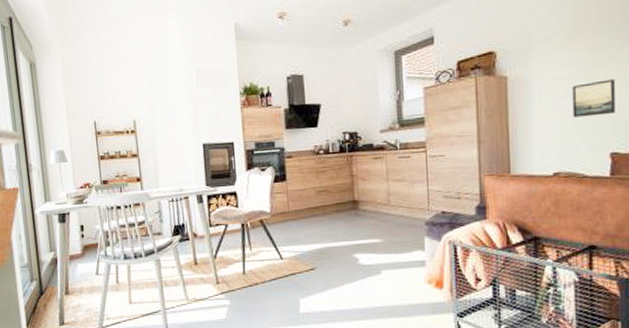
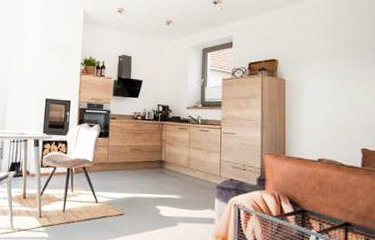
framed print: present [572,79,615,118] -> none [334,92,365,119]

